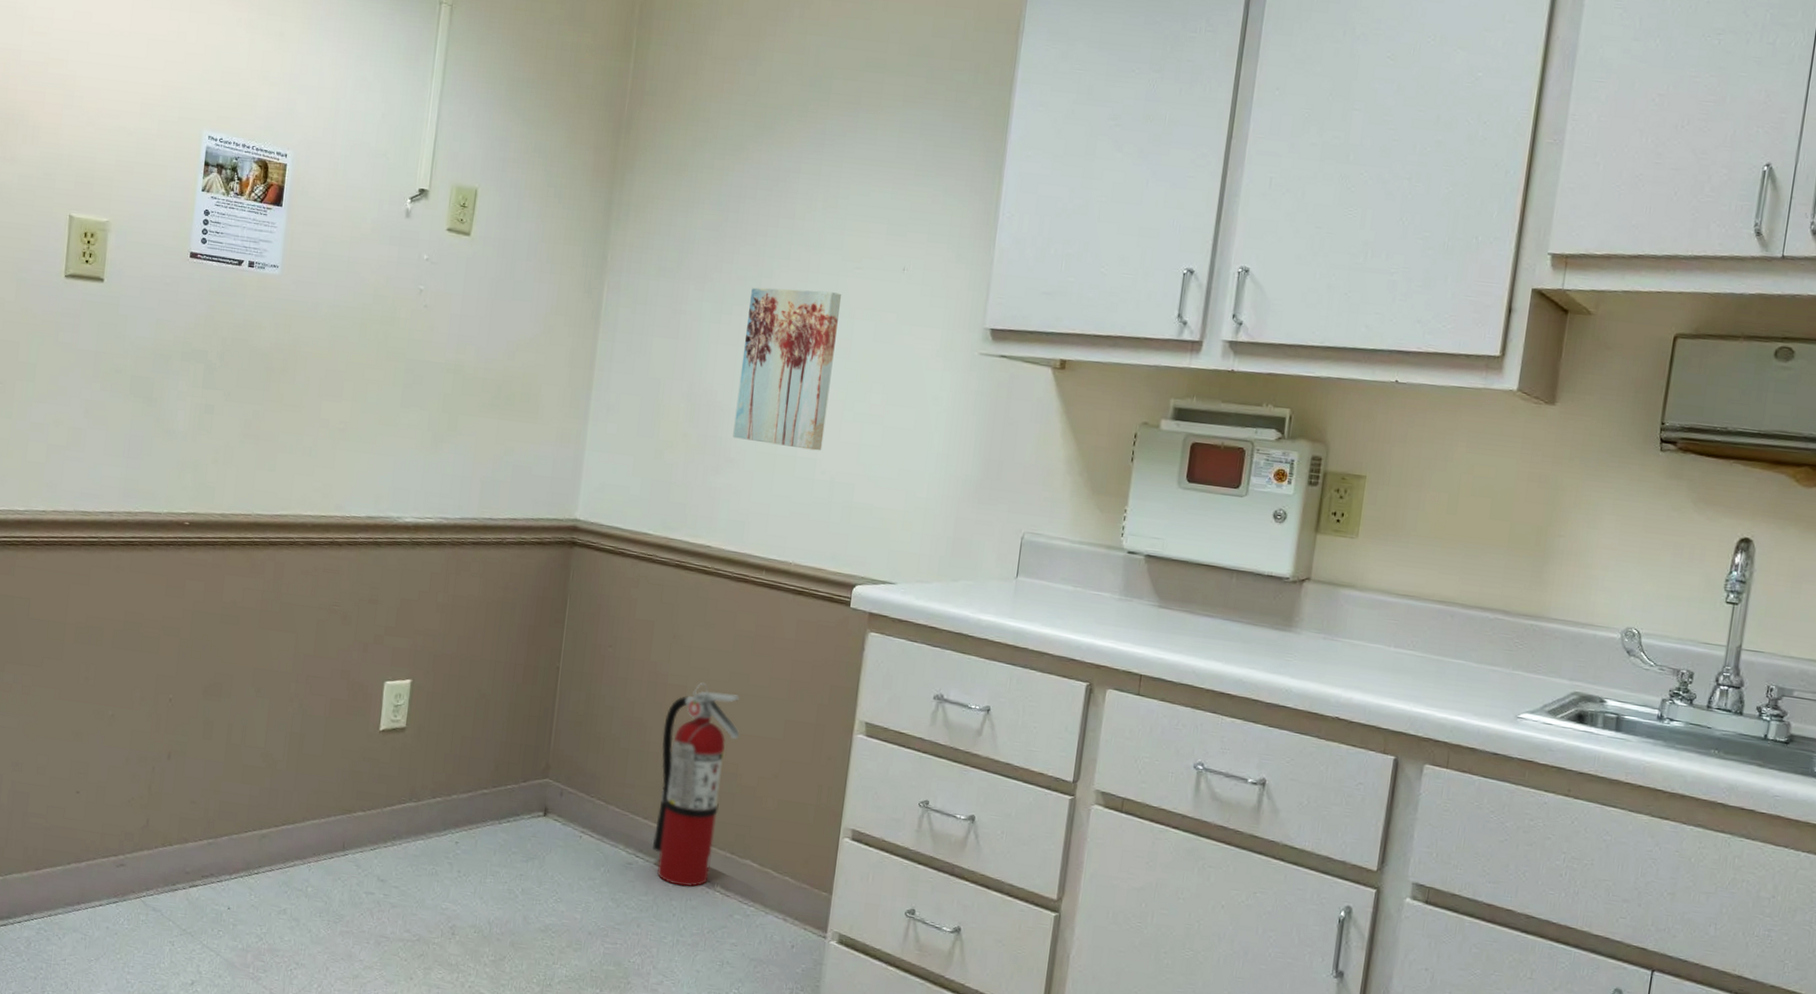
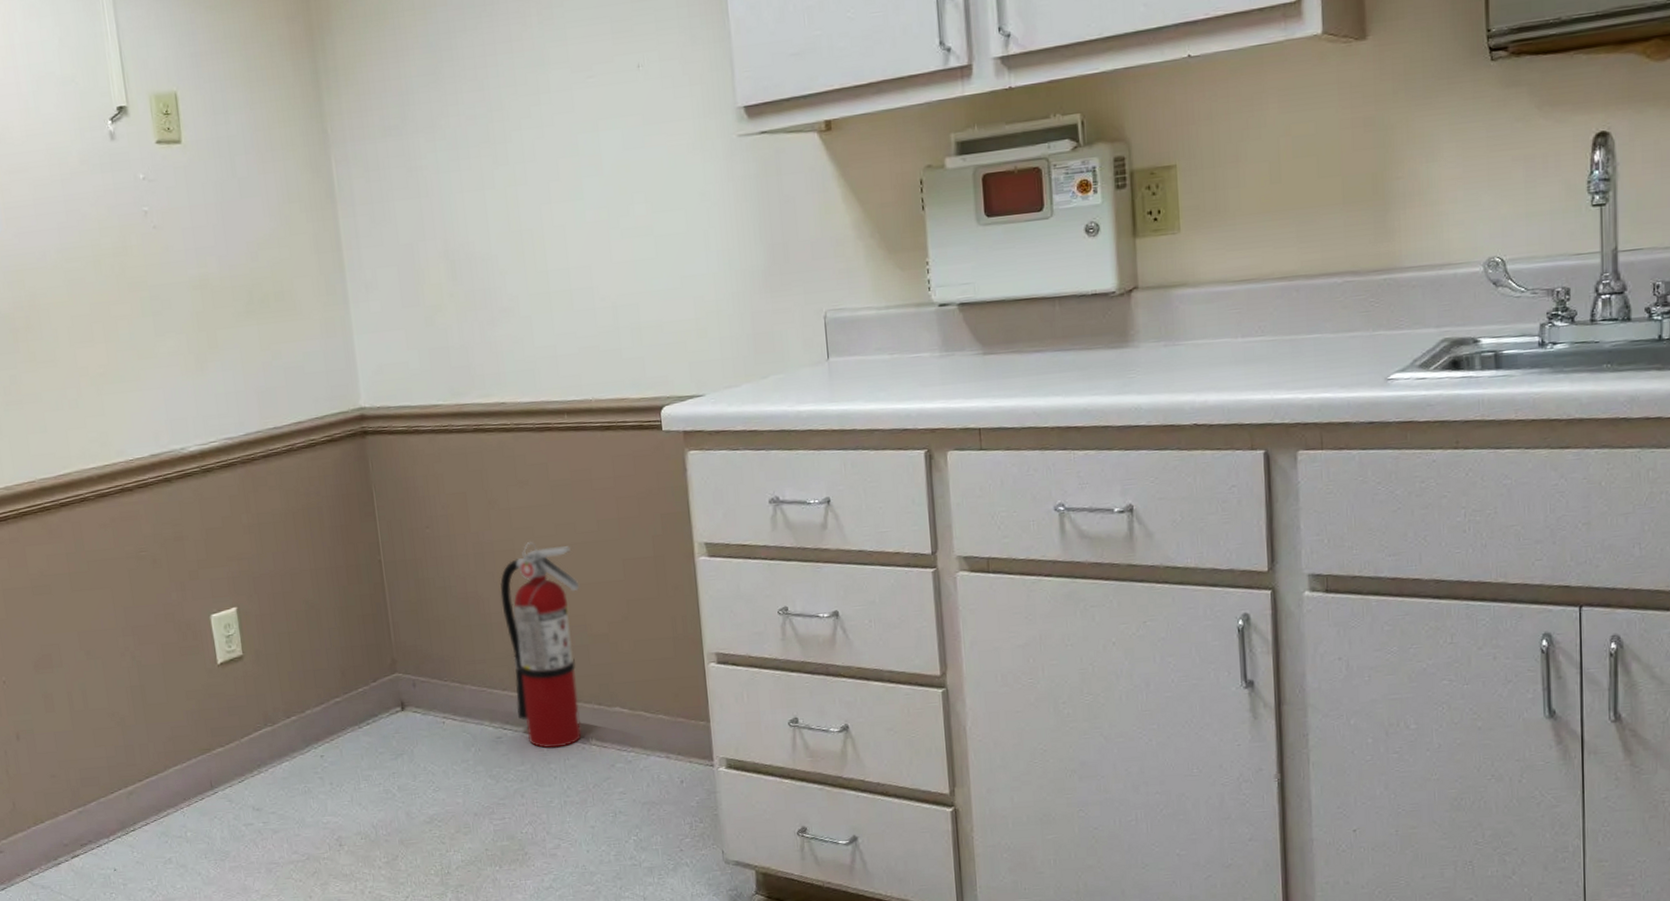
wall art: present [733,287,842,451] -> none [484,108,596,286]

